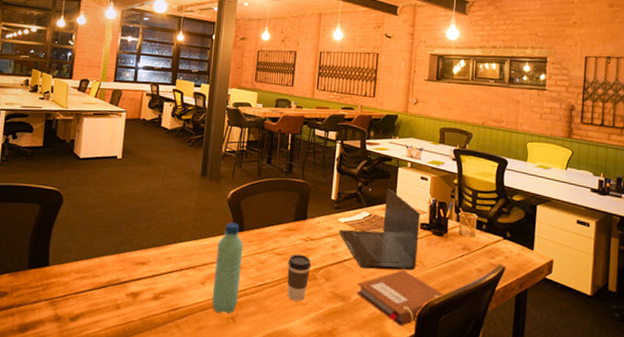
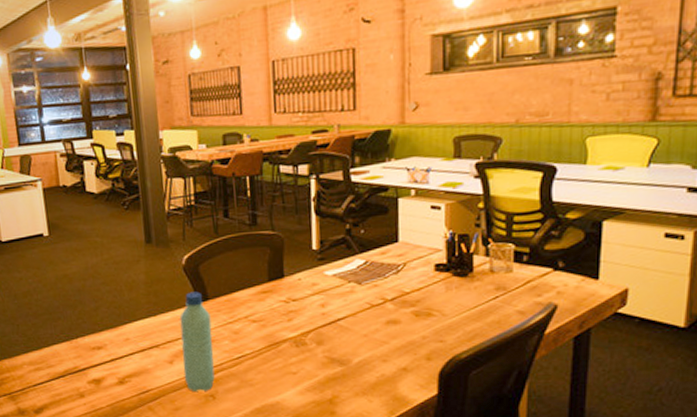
coffee cup: present [287,254,311,301] -> none [268,318,297,371]
laptop: present [338,188,420,270] -> none [326,226,434,326]
notebook: present [357,270,444,326] -> none [358,322,473,387]

